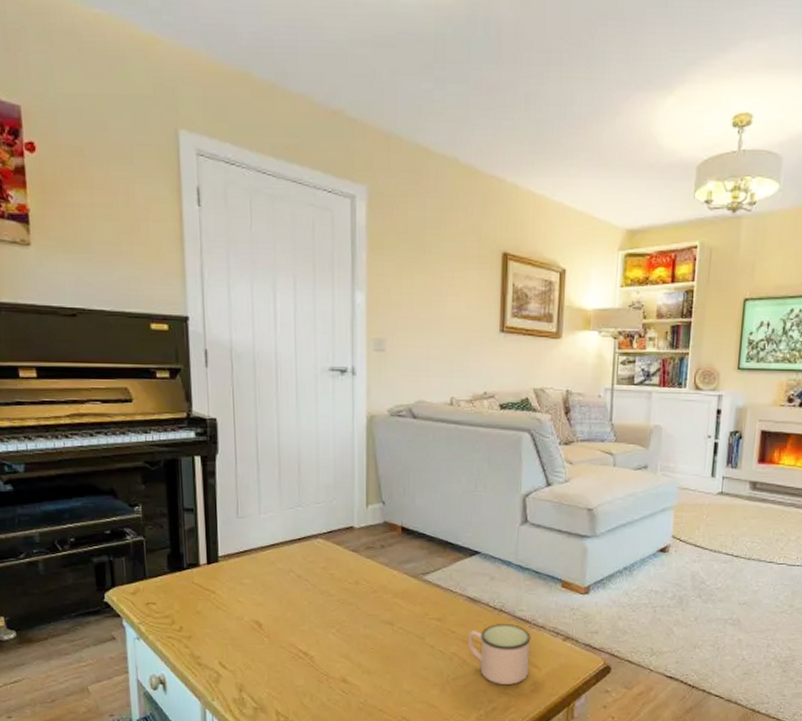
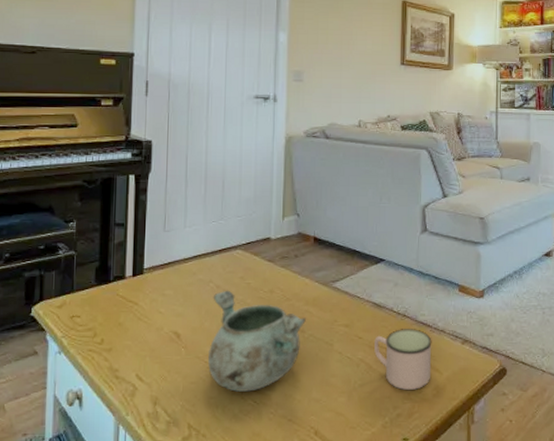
decorative bowl: none [293,580,395,682] -> present [208,290,306,392]

